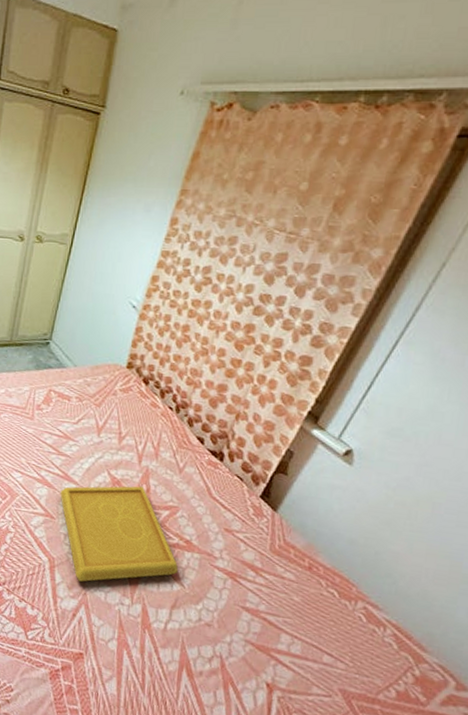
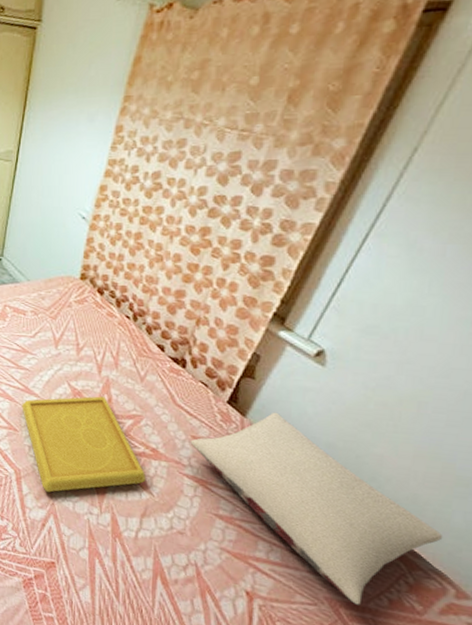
pillow: none [223,507,448,697] -> present [190,412,443,605]

